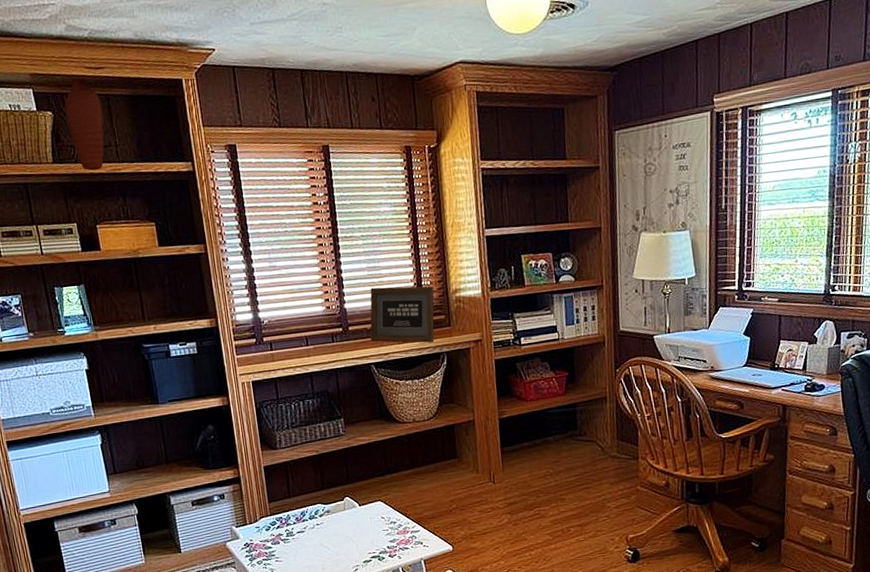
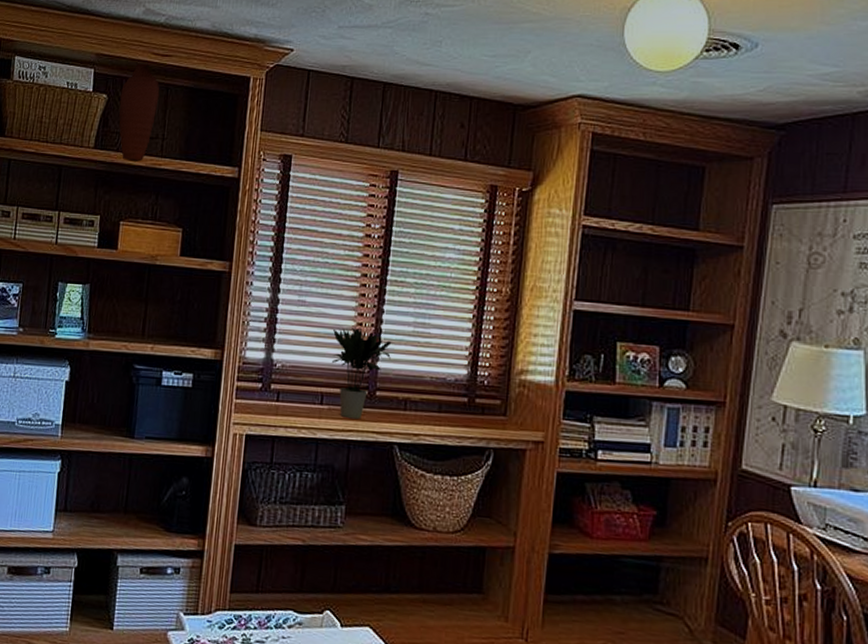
potted plant: none [303,278,355,353] -> present [332,326,392,420]
picture frame: present [370,286,435,343] -> none [399,348,494,433]

